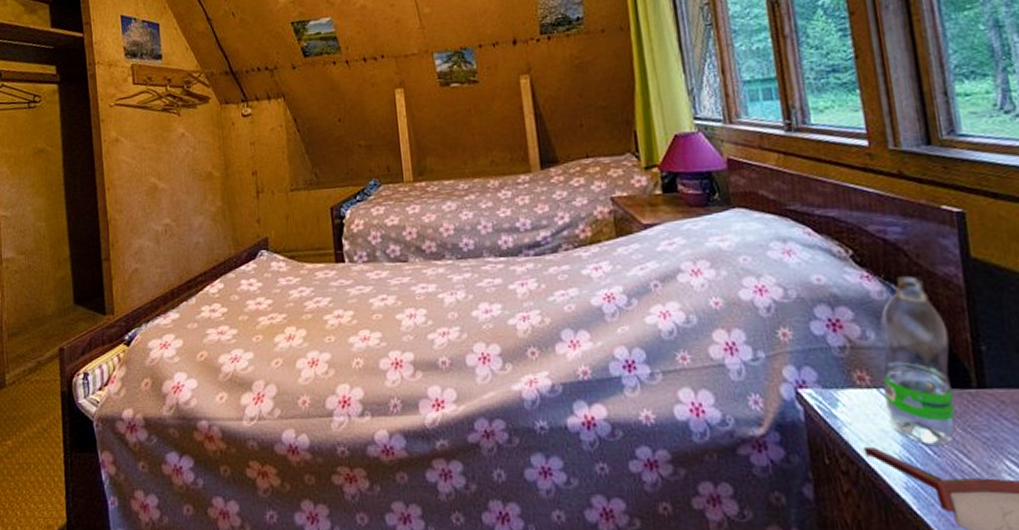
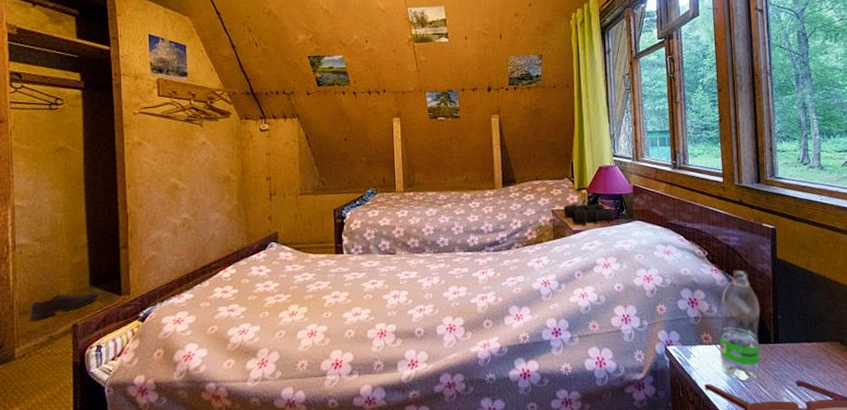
shoe: none [17,311,85,344] -> present [29,292,100,321]
binoculars: none [627,185,704,217] -> present [563,203,616,225]

